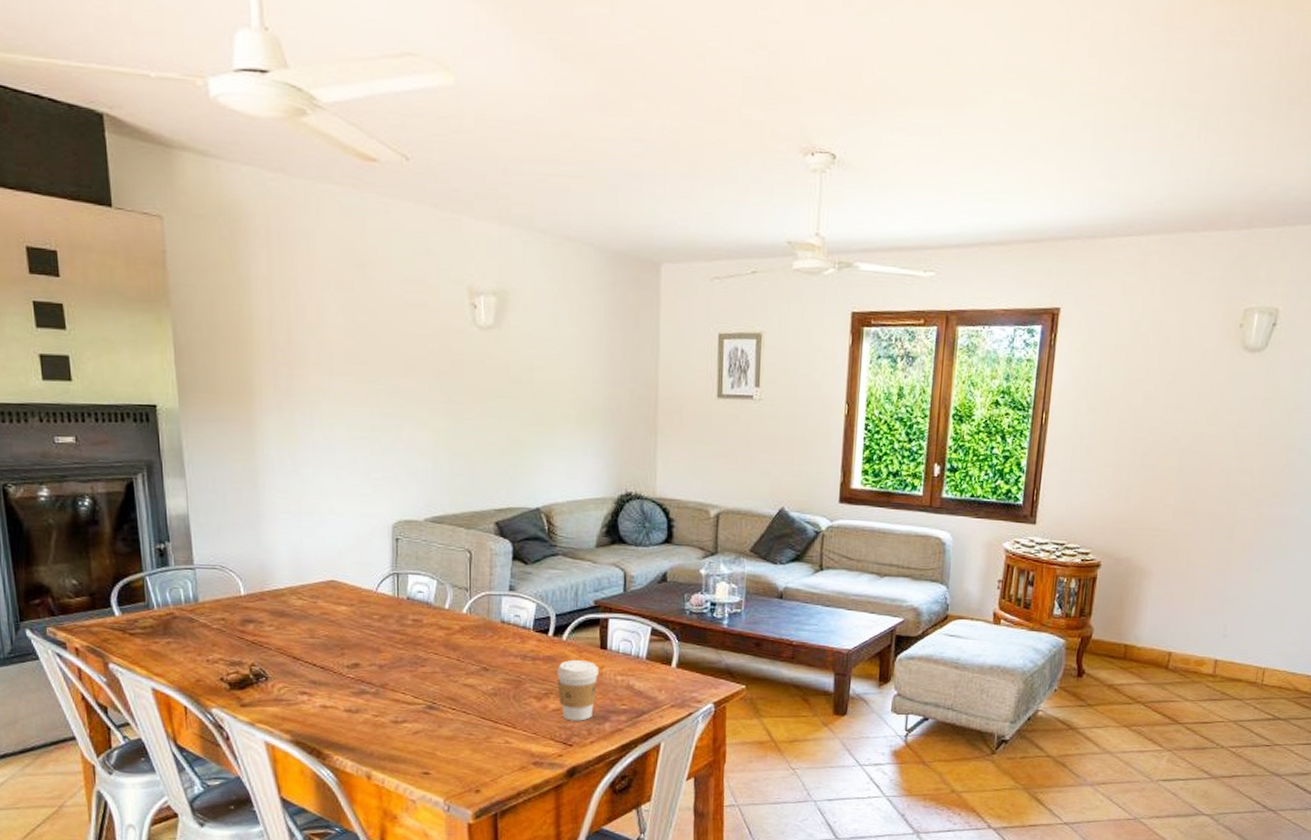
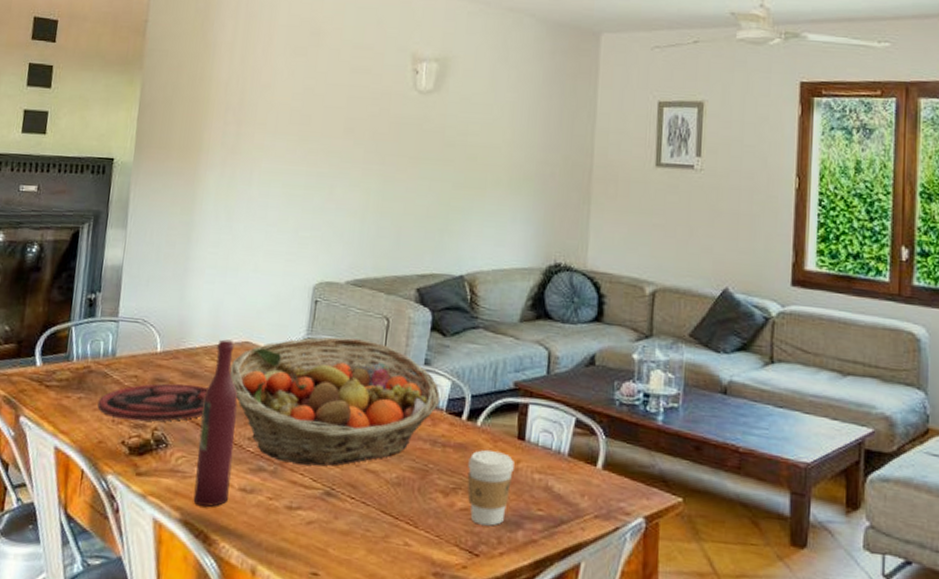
plate: none [188,622,300,660] -> present [97,383,208,422]
wine bottle: none [297,579,335,727] -> present [193,339,238,507]
fruit basket: none [319,570,527,685] -> present [229,336,440,466]

